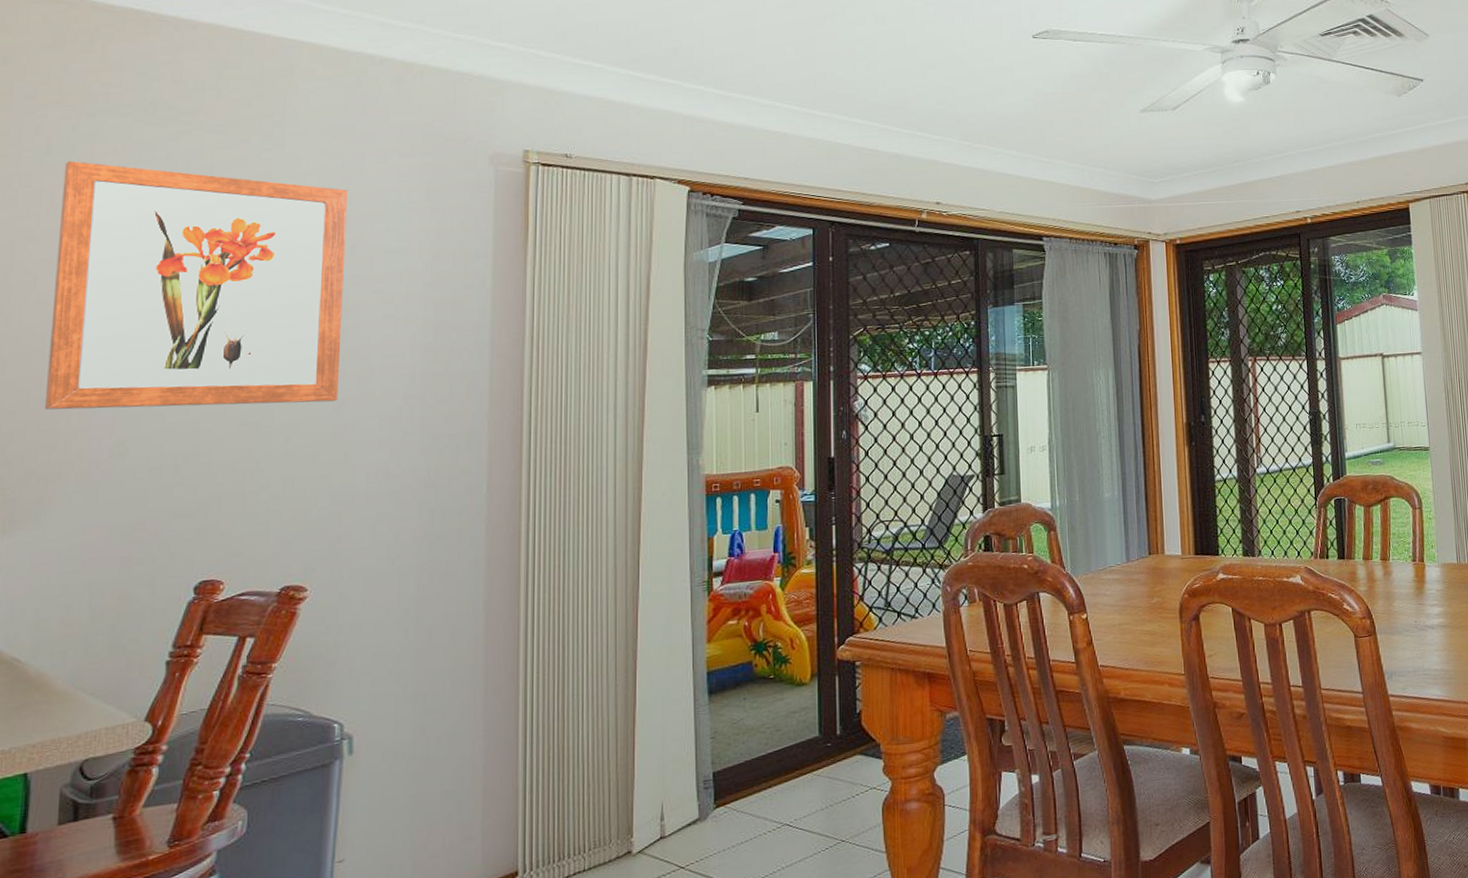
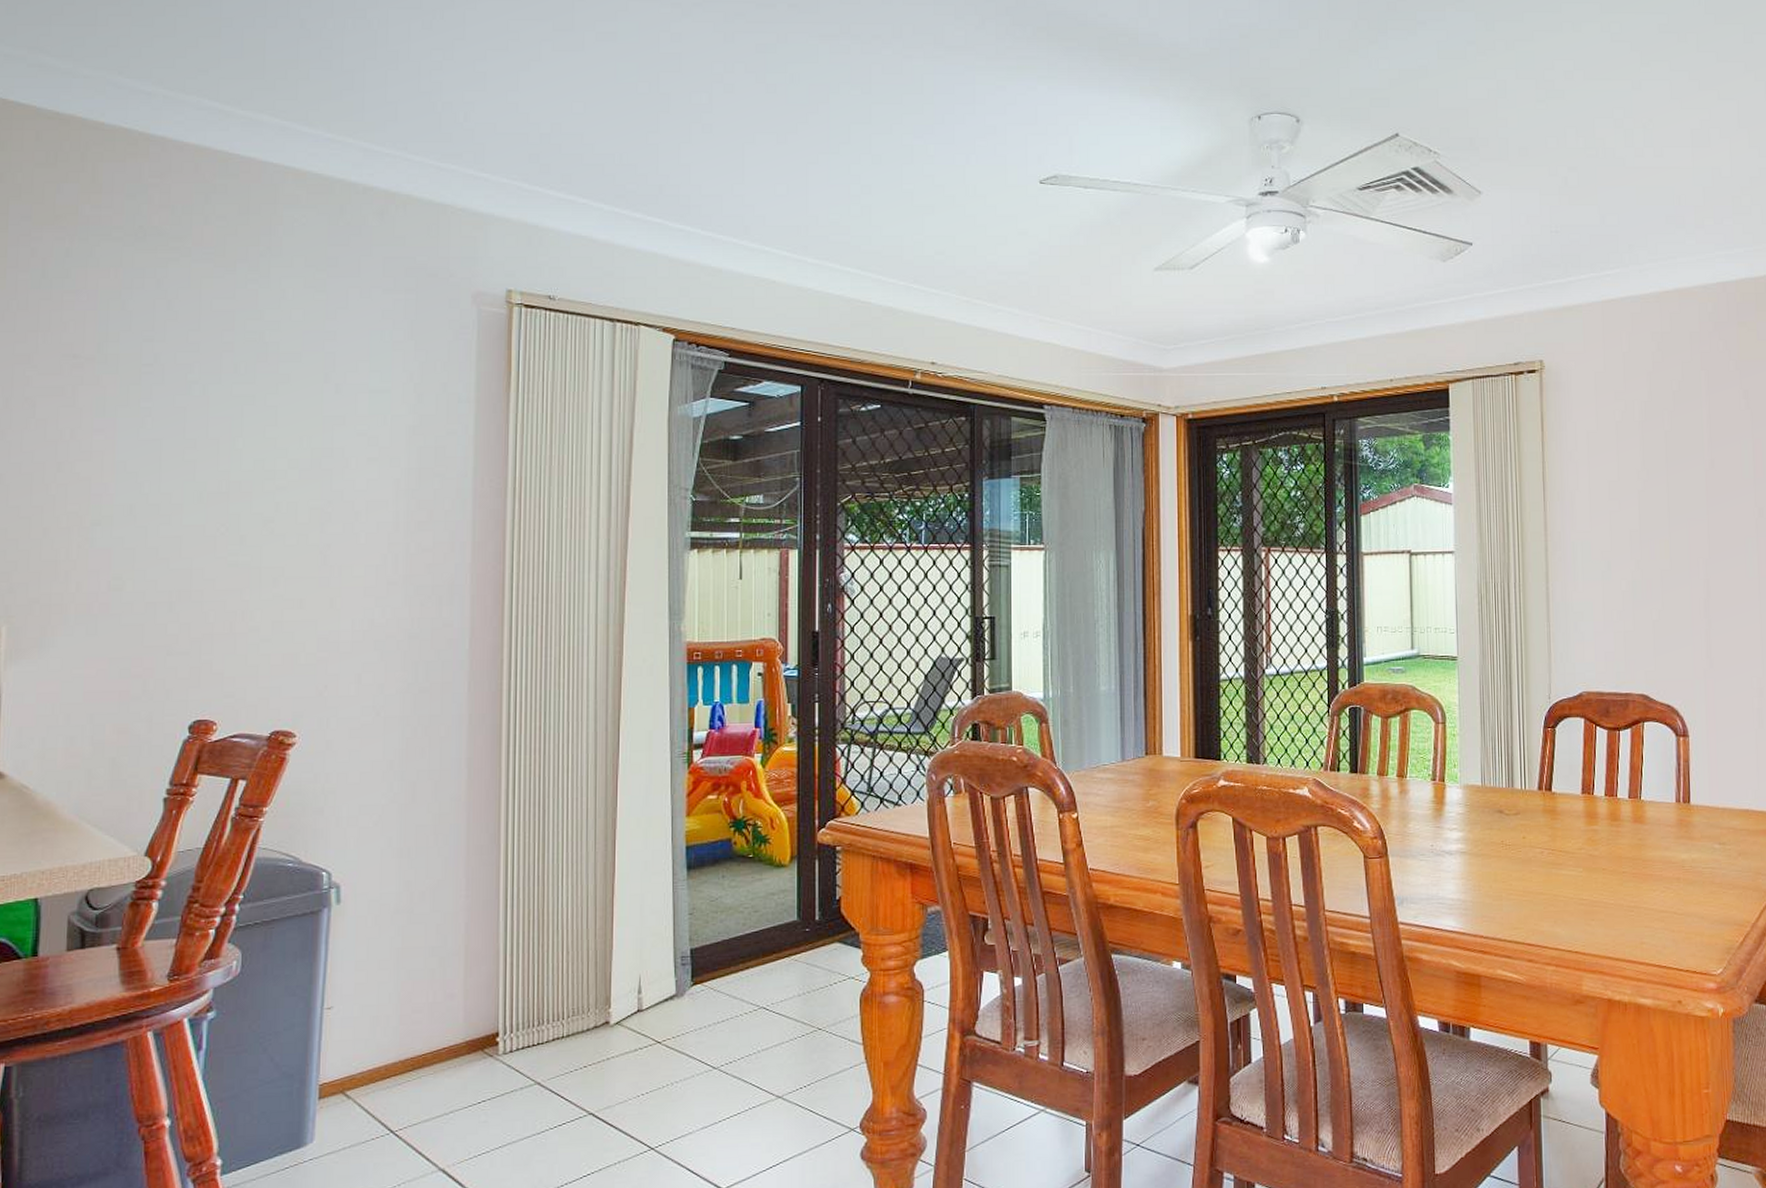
wall art: present [44,161,348,410] -> none [45,285,332,546]

